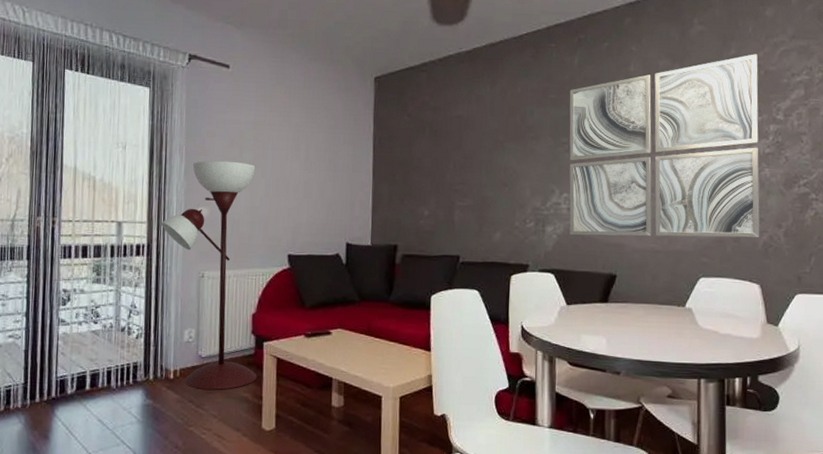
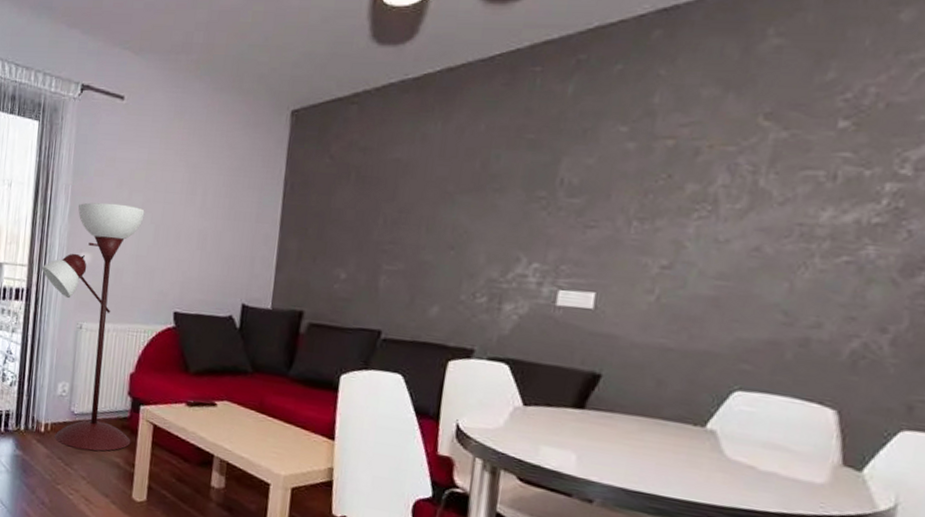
wall art: present [569,54,760,238] -> none [537,78,877,344]

